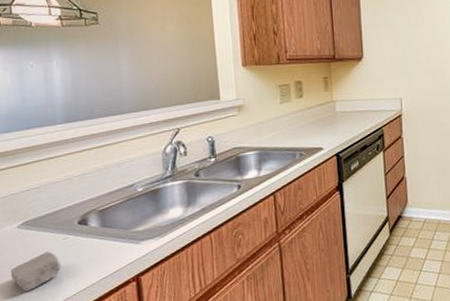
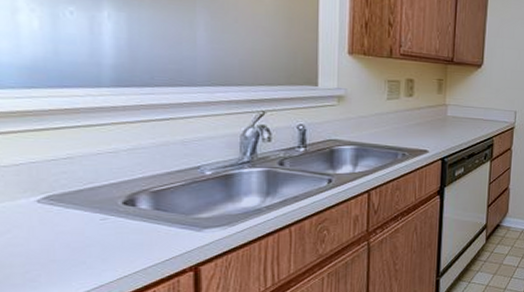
soap bar: present [10,250,62,292] -> none [22,231,97,275]

